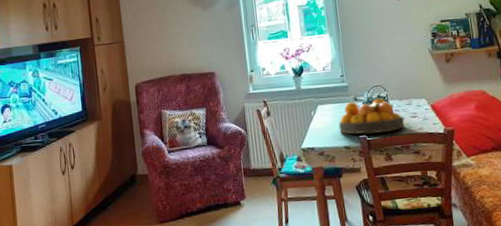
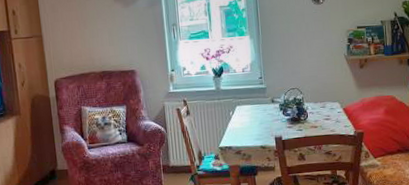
fruit bowl: present [338,98,405,134] -> none [255,100,318,135]

